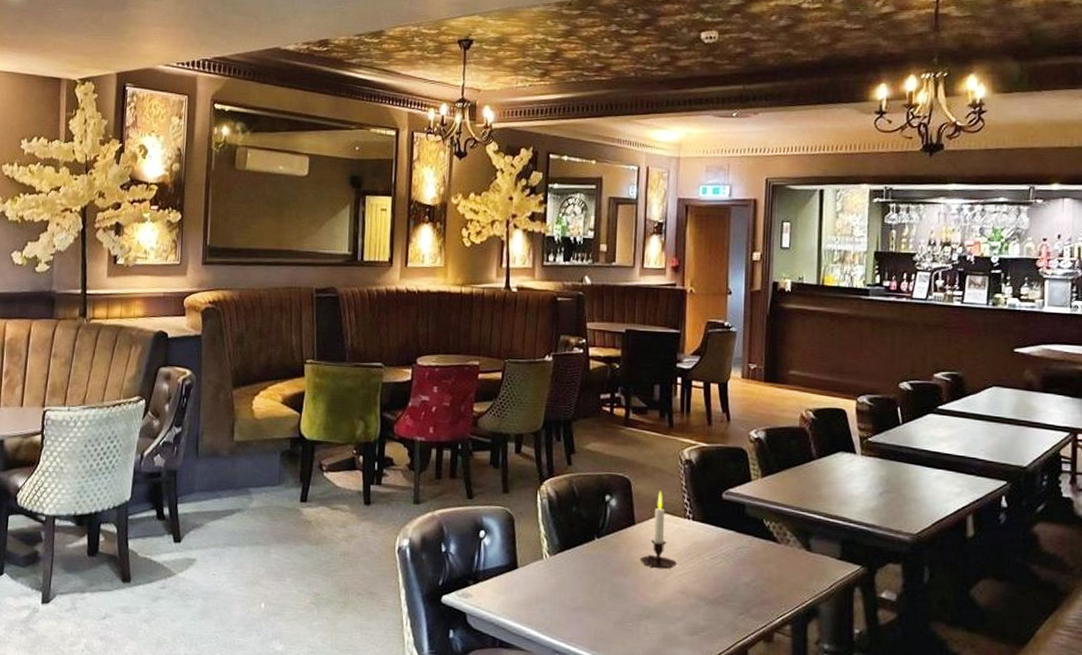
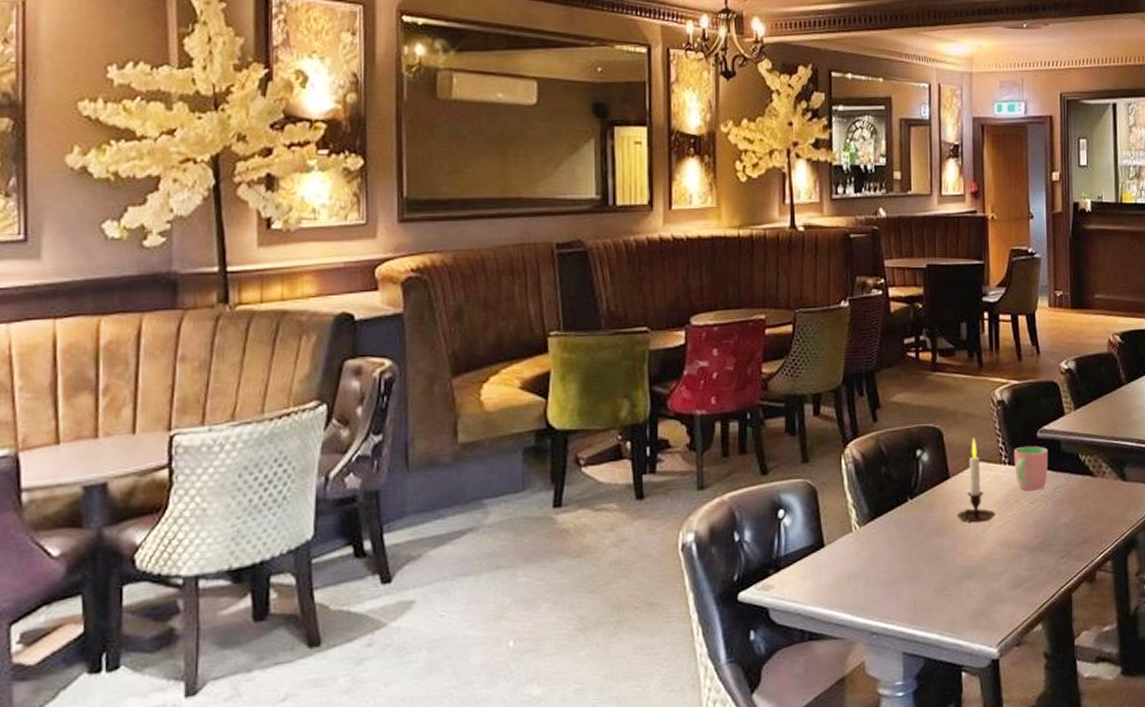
cup: none [698,505,733,548] -> present [1013,446,1049,491]

